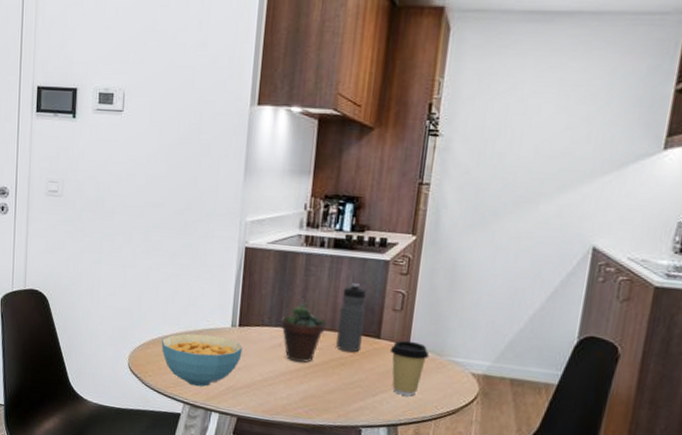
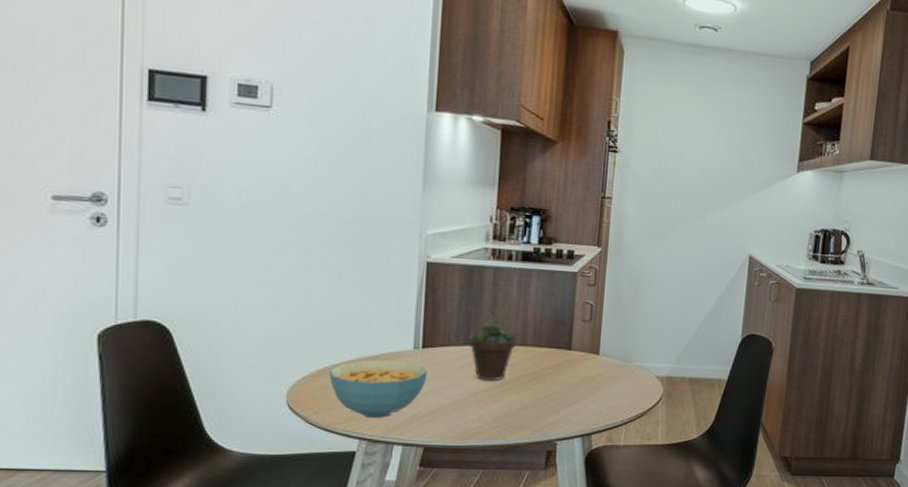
water bottle: present [336,283,367,353] -> none [528,296,557,366]
coffee cup: present [389,340,430,397] -> none [581,350,618,404]

